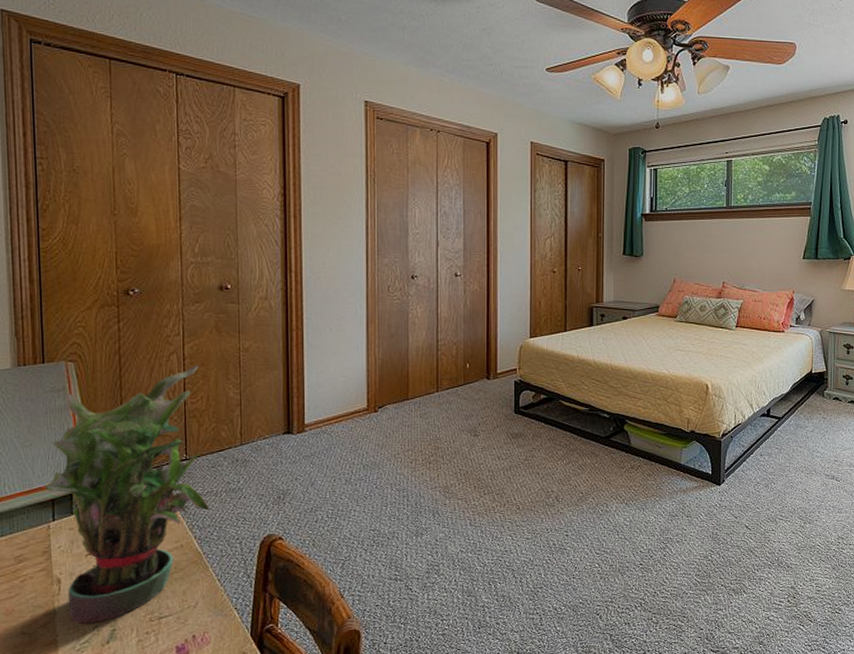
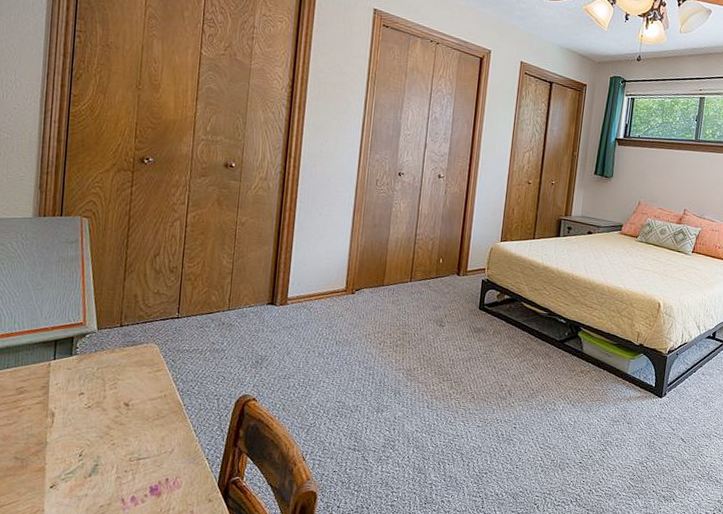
potted plant: present [45,365,211,625] -> none [50,233,199,457]

